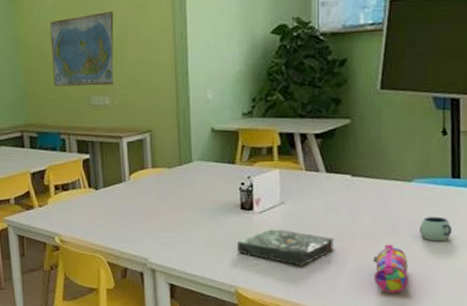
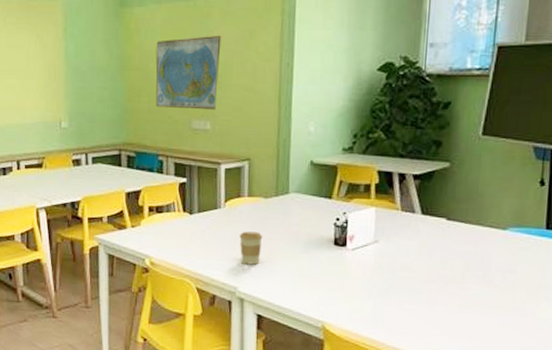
coffee cup: none [146,202,170,235] -> present [239,231,263,265]
book: present [238,228,335,266] -> none [328,266,425,306]
pencil case: present [373,244,408,294] -> none [461,290,497,340]
mug: present [420,216,453,242] -> none [510,266,543,292]

